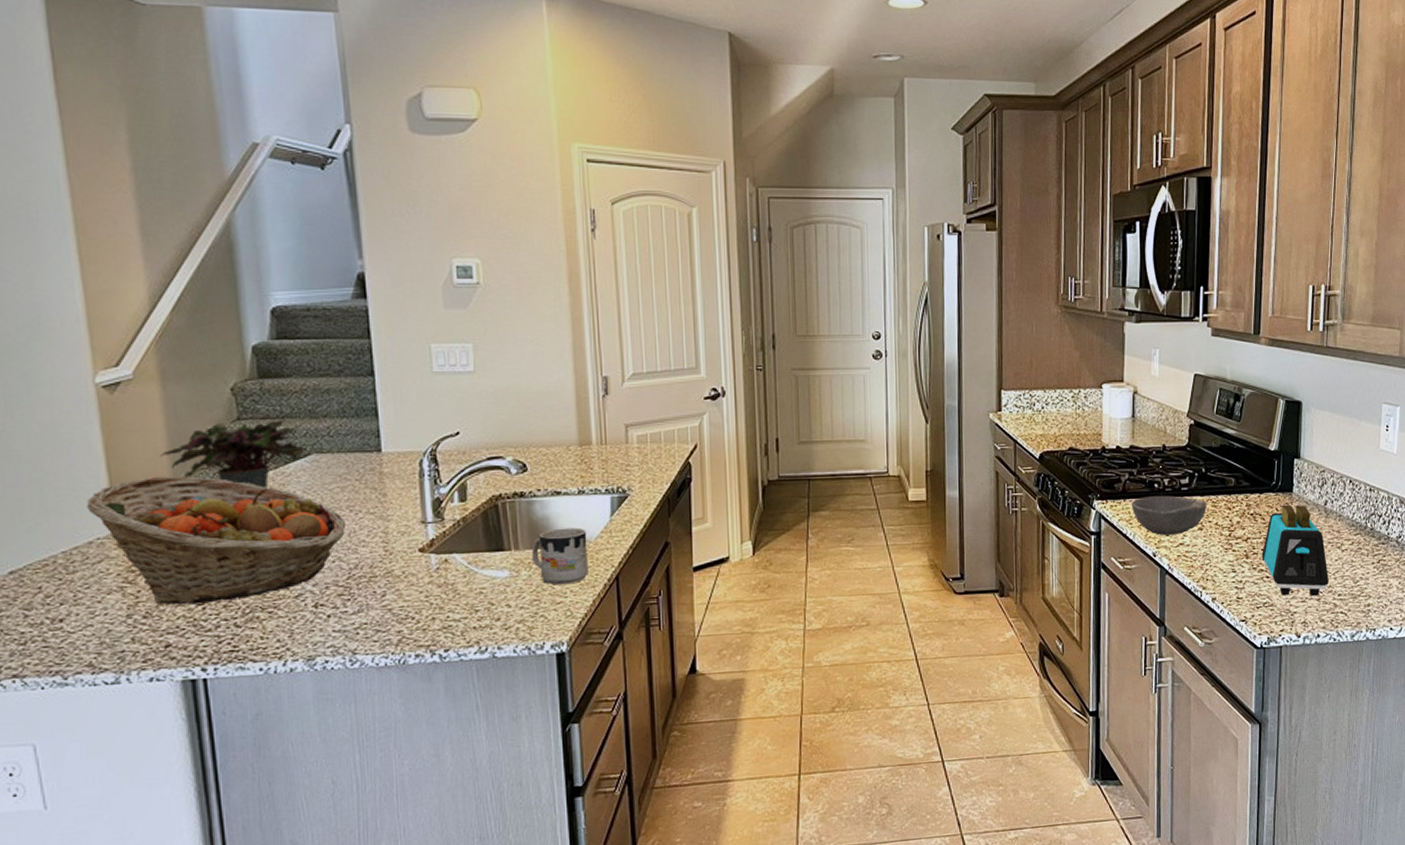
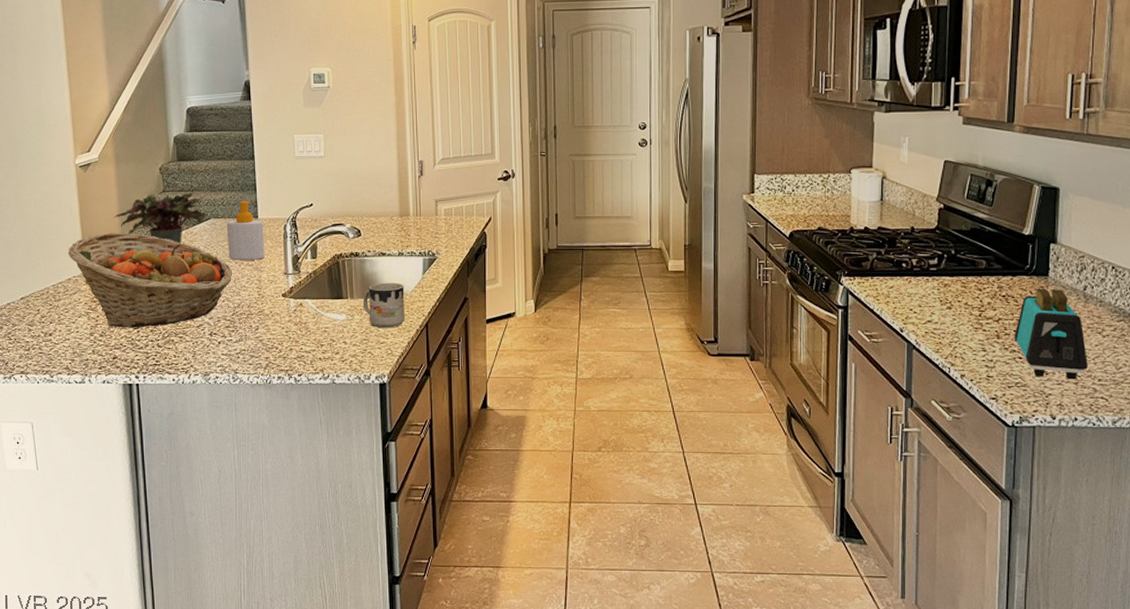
soap bottle: none [335,429,393,508] -> present [226,200,265,260]
bowl: present [1131,495,1207,535] -> none [878,274,956,312]

